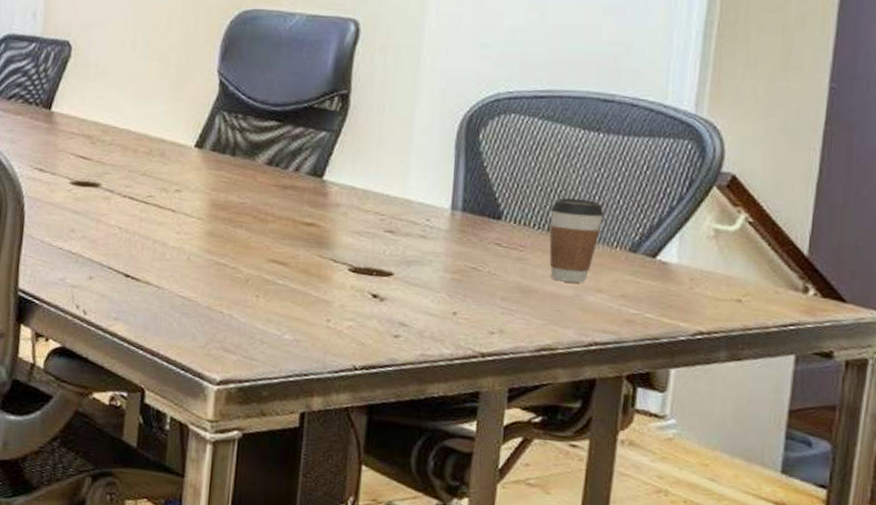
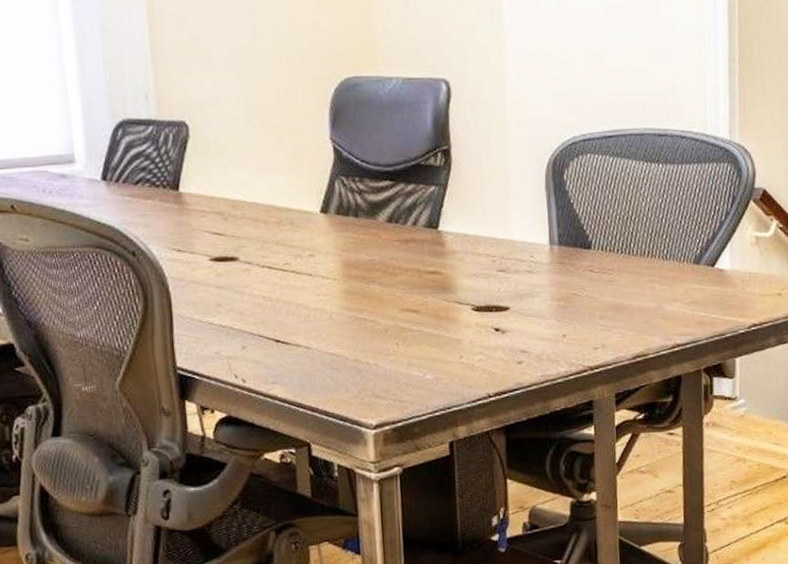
coffee cup: present [549,198,604,283] -> none [629,223,671,297]

